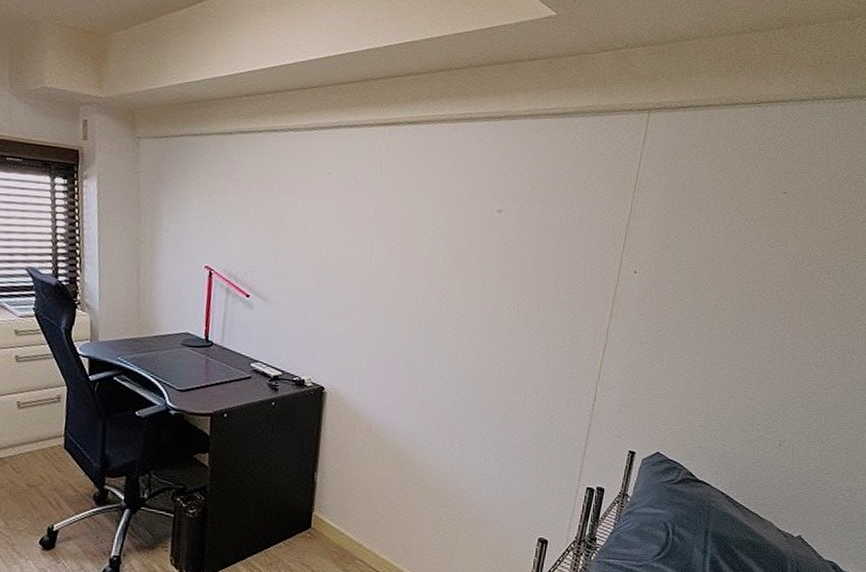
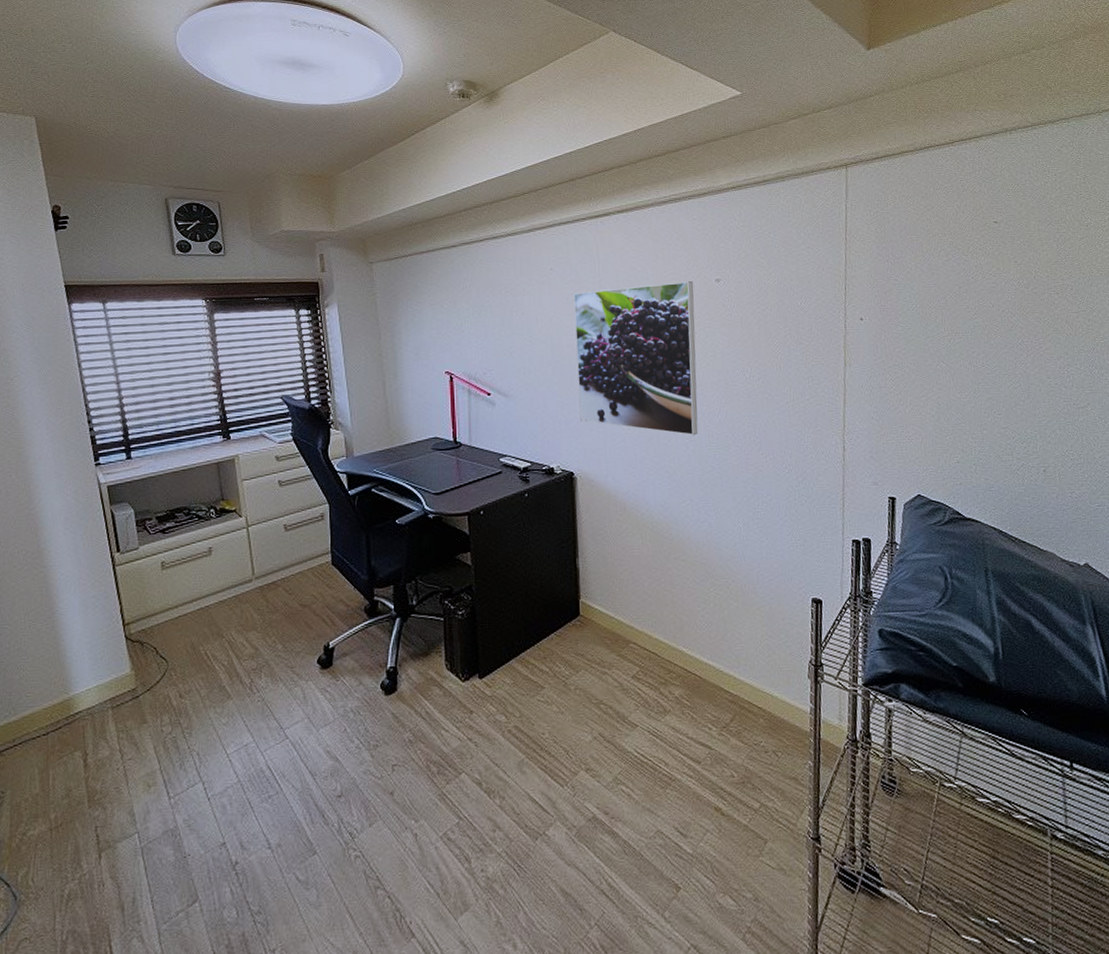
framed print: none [338,202,475,367] -> present [573,281,698,436]

